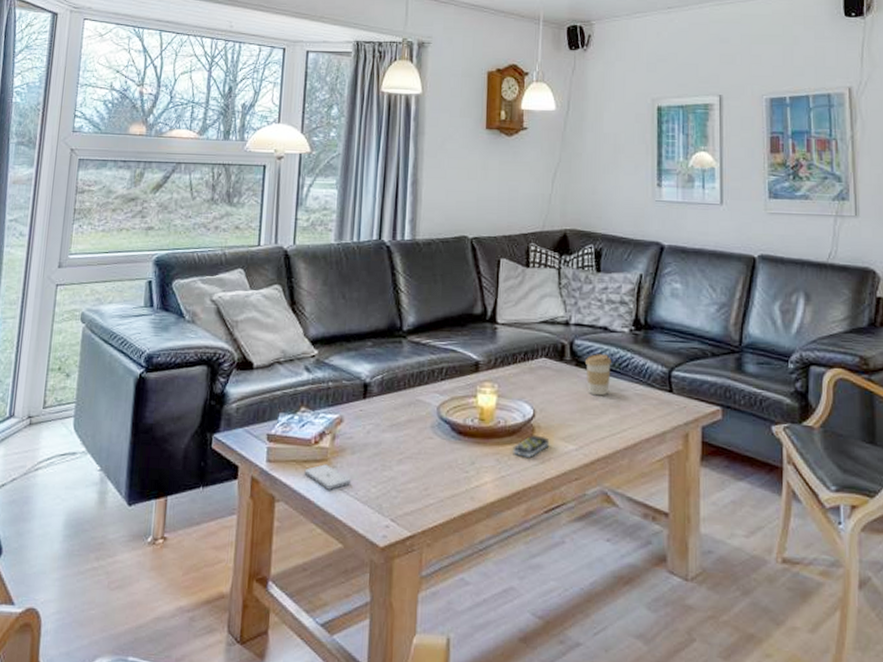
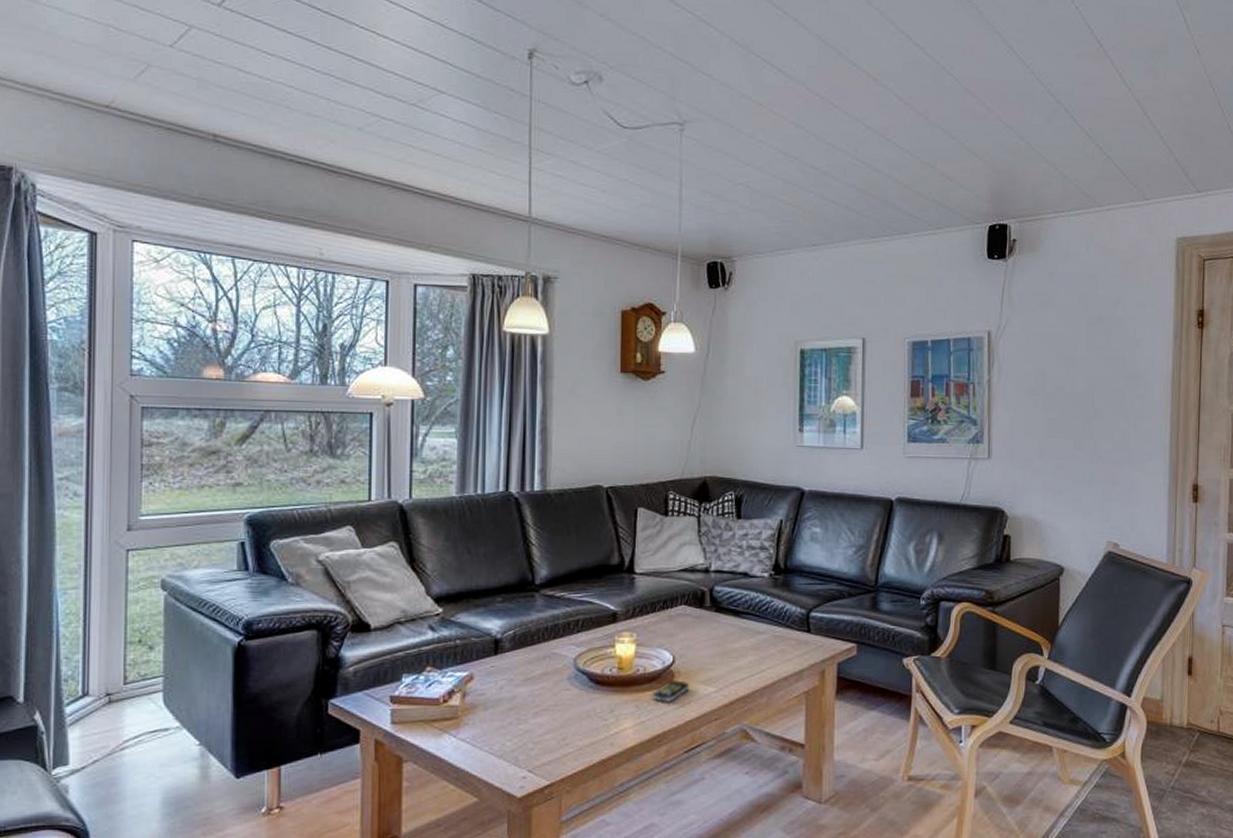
smartphone: present [304,464,350,490] -> none [433,722,484,747]
coffee cup: present [586,354,611,396] -> none [725,599,751,640]

